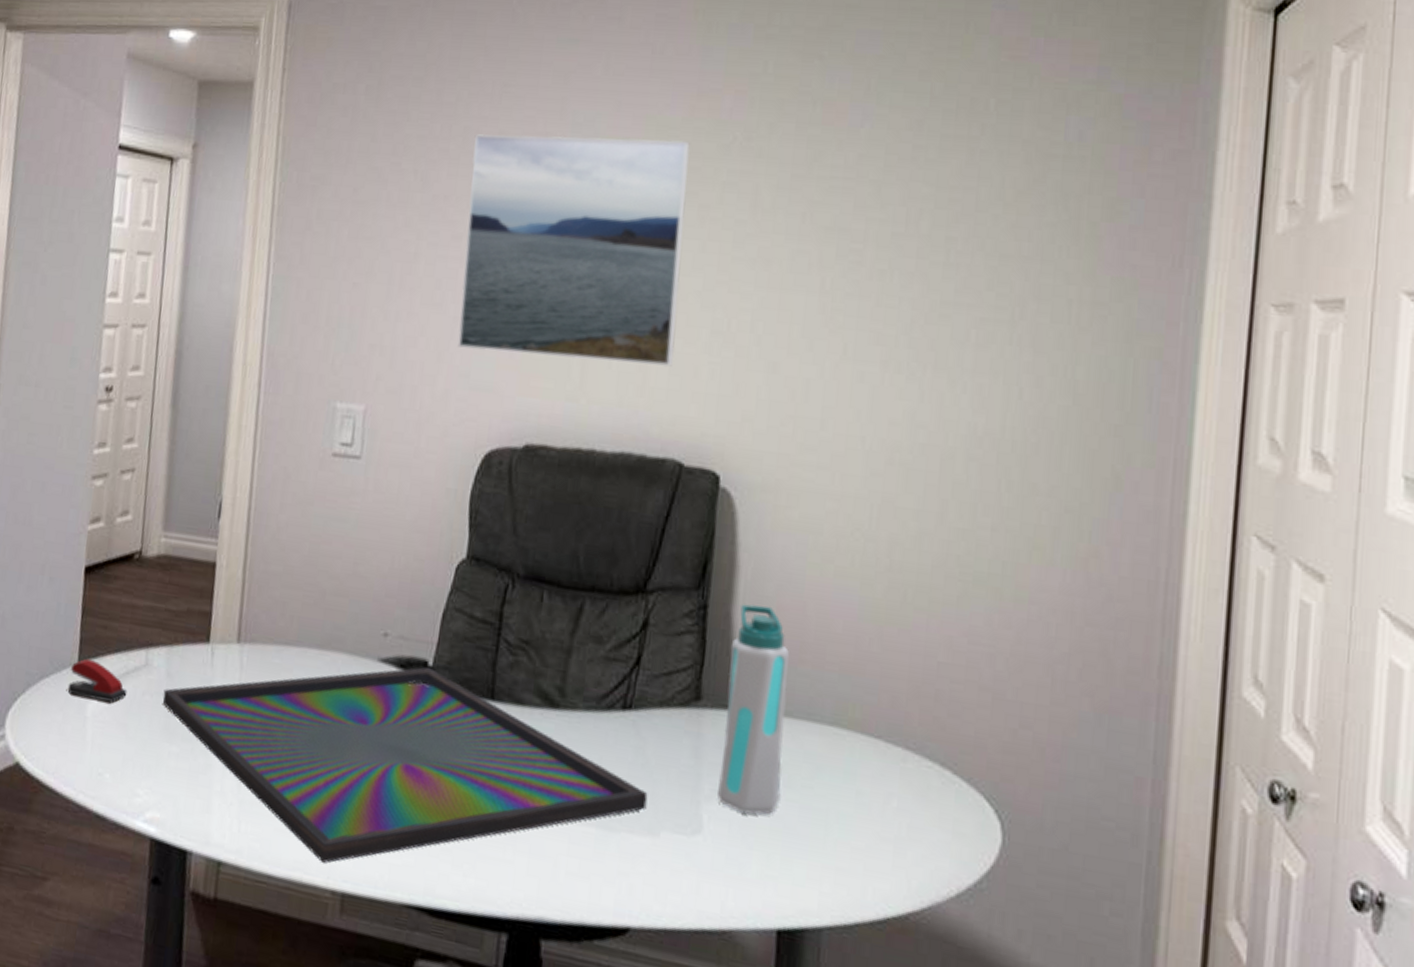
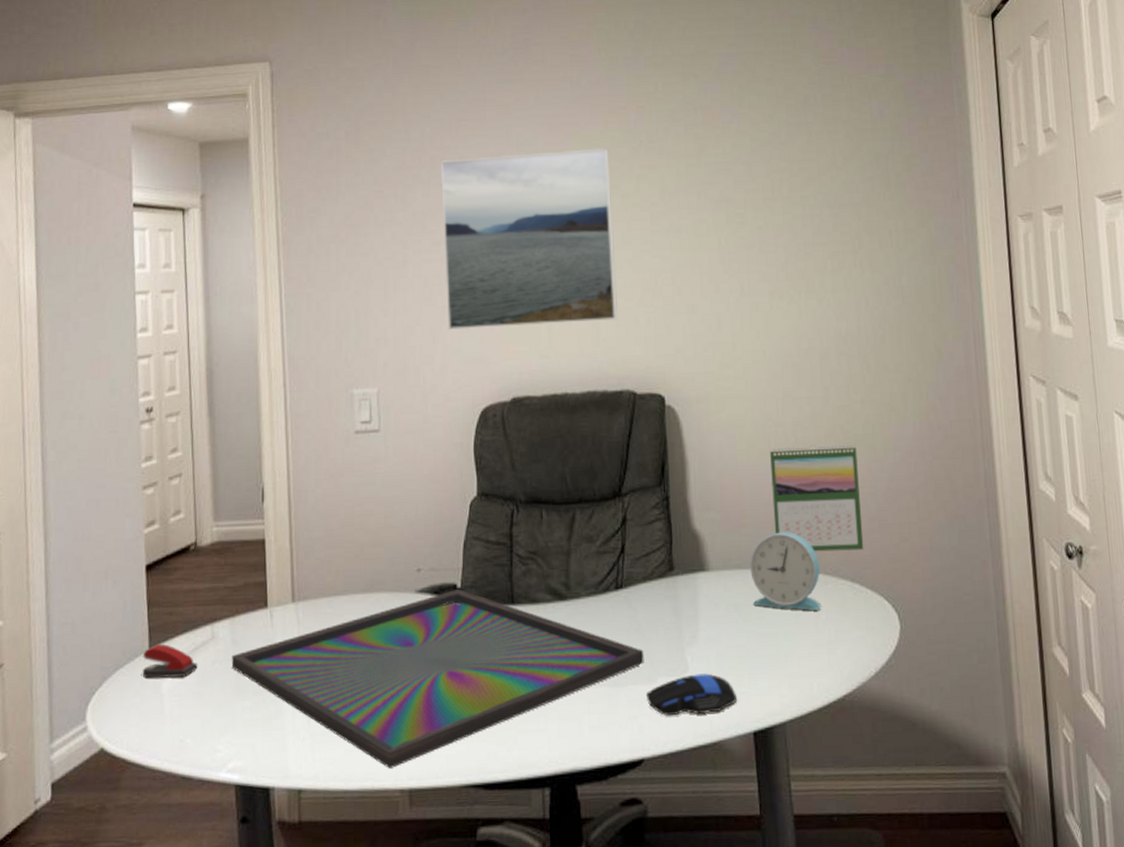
computer mouse: none [642,837,762,893] -> present [645,673,738,717]
water bottle: present [718,604,790,815] -> none [690,488,742,649]
alarm clock: none [800,680,900,794] -> present [750,532,821,611]
calendar: none [843,567,975,728] -> present [770,444,864,552]

